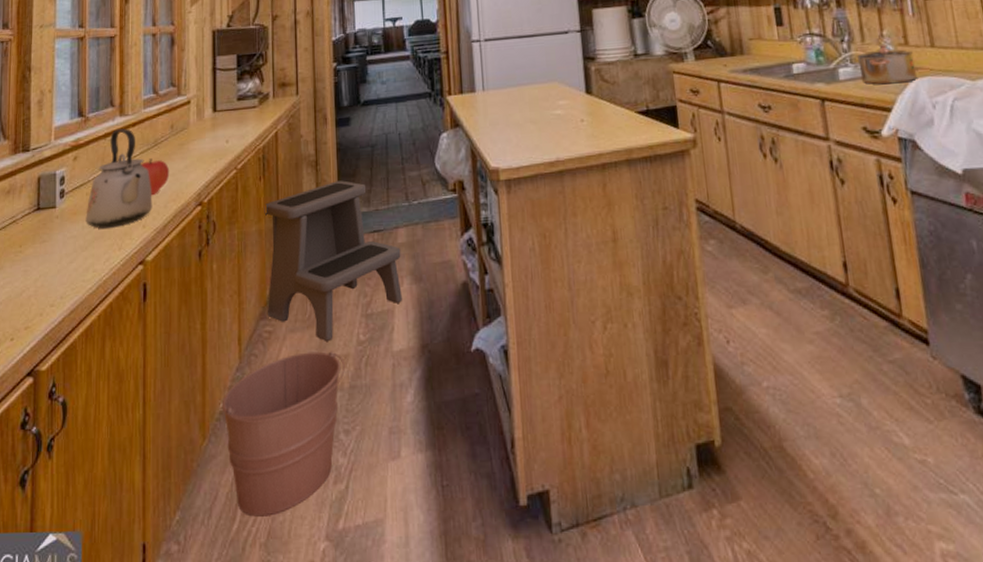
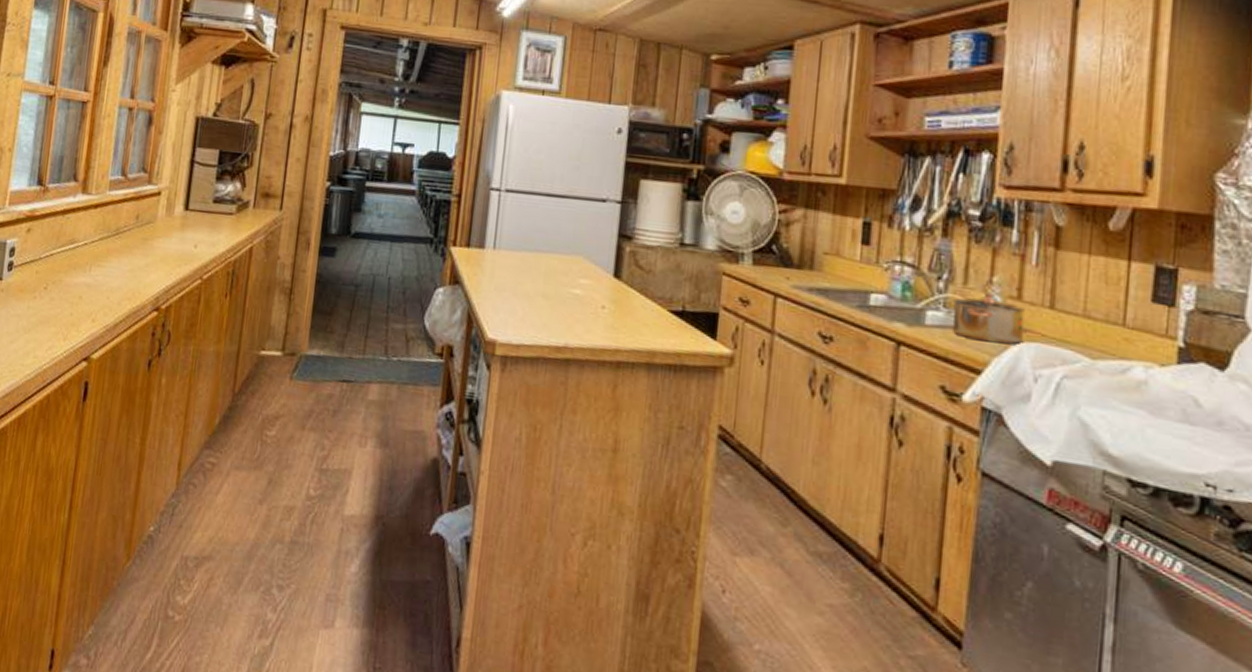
kettle: present [86,128,153,228] -> none [32,207,107,314]
fruit: present [141,158,170,195] -> none [98,247,129,288]
bucket: present [221,351,345,517] -> none [151,493,289,654]
step stool: present [264,180,402,341] -> none [213,316,370,488]

